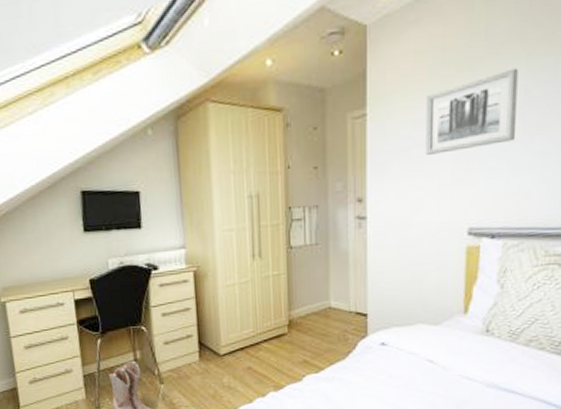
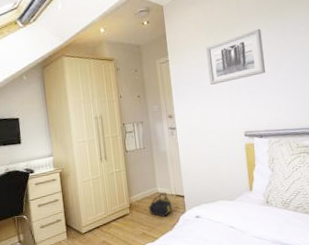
backpack: none [314,307,349,342] -> present [148,192,173,218]

